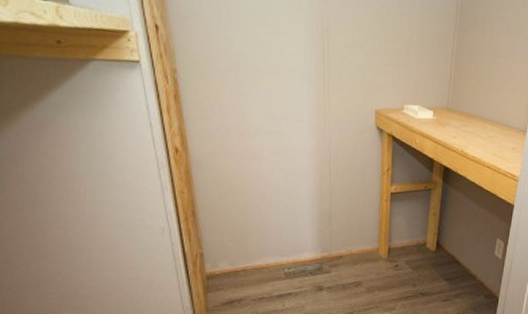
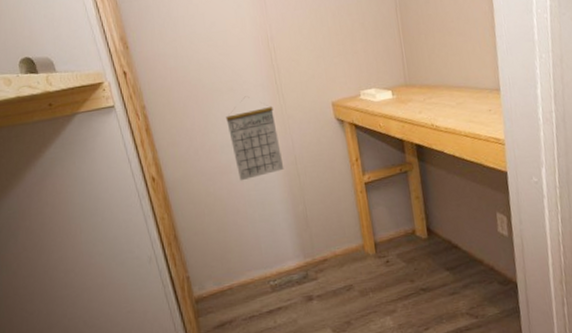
calendar: none [265,84,317,170] -> present [226,96,284,181]

